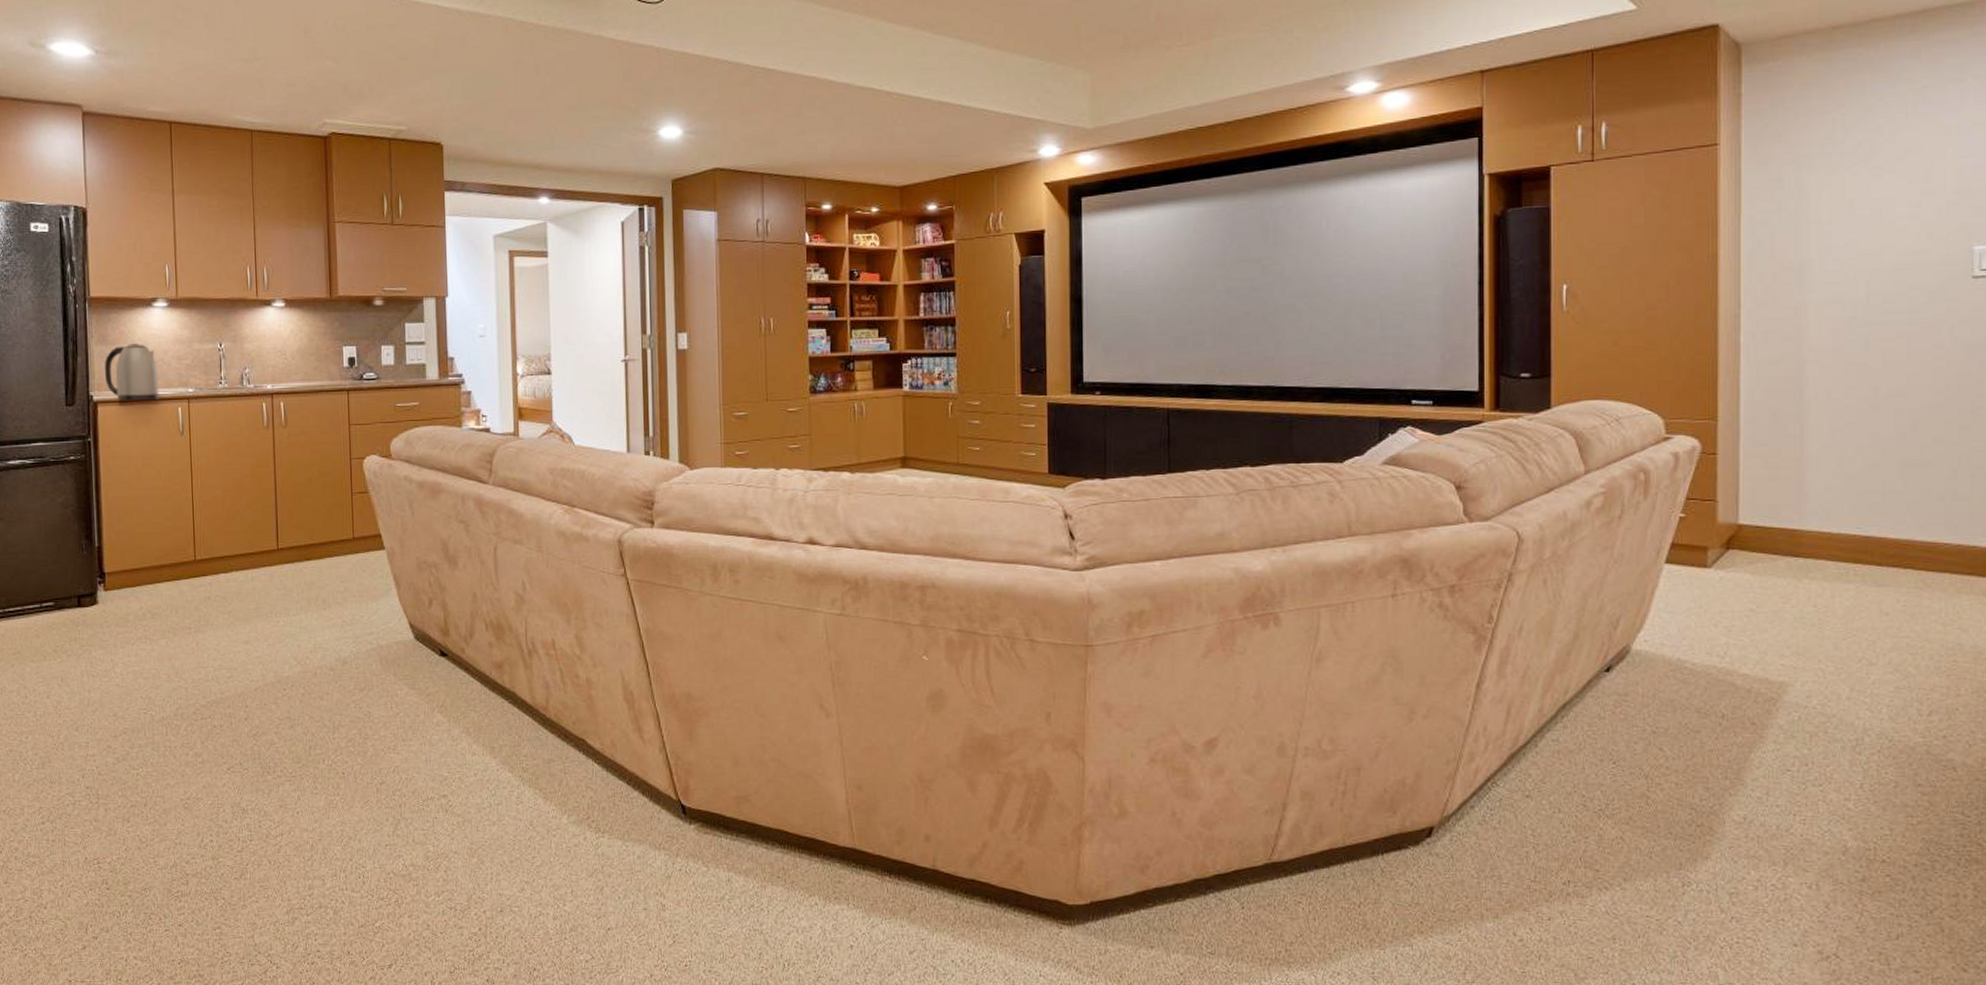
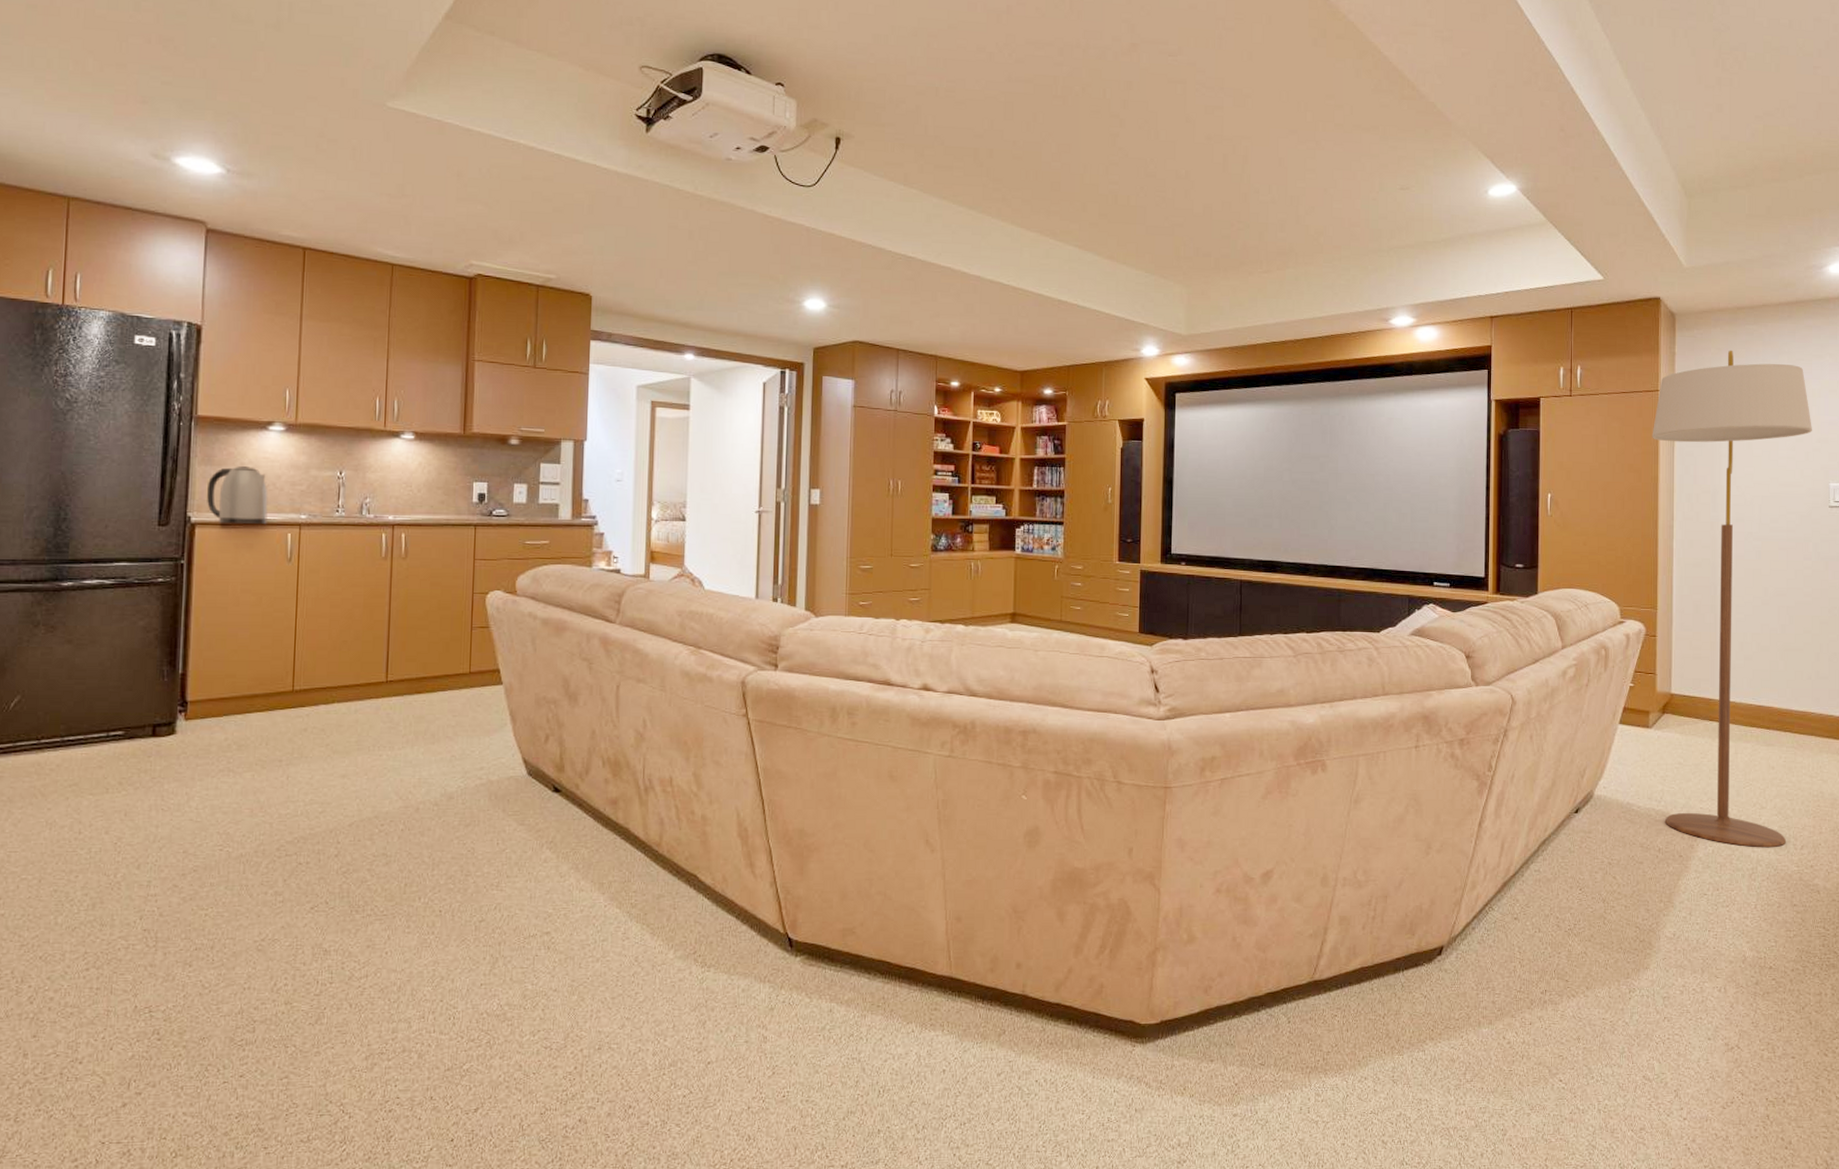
floor lamp: none [1708,83,1947,713] -> present [1652,350,1812,847]

